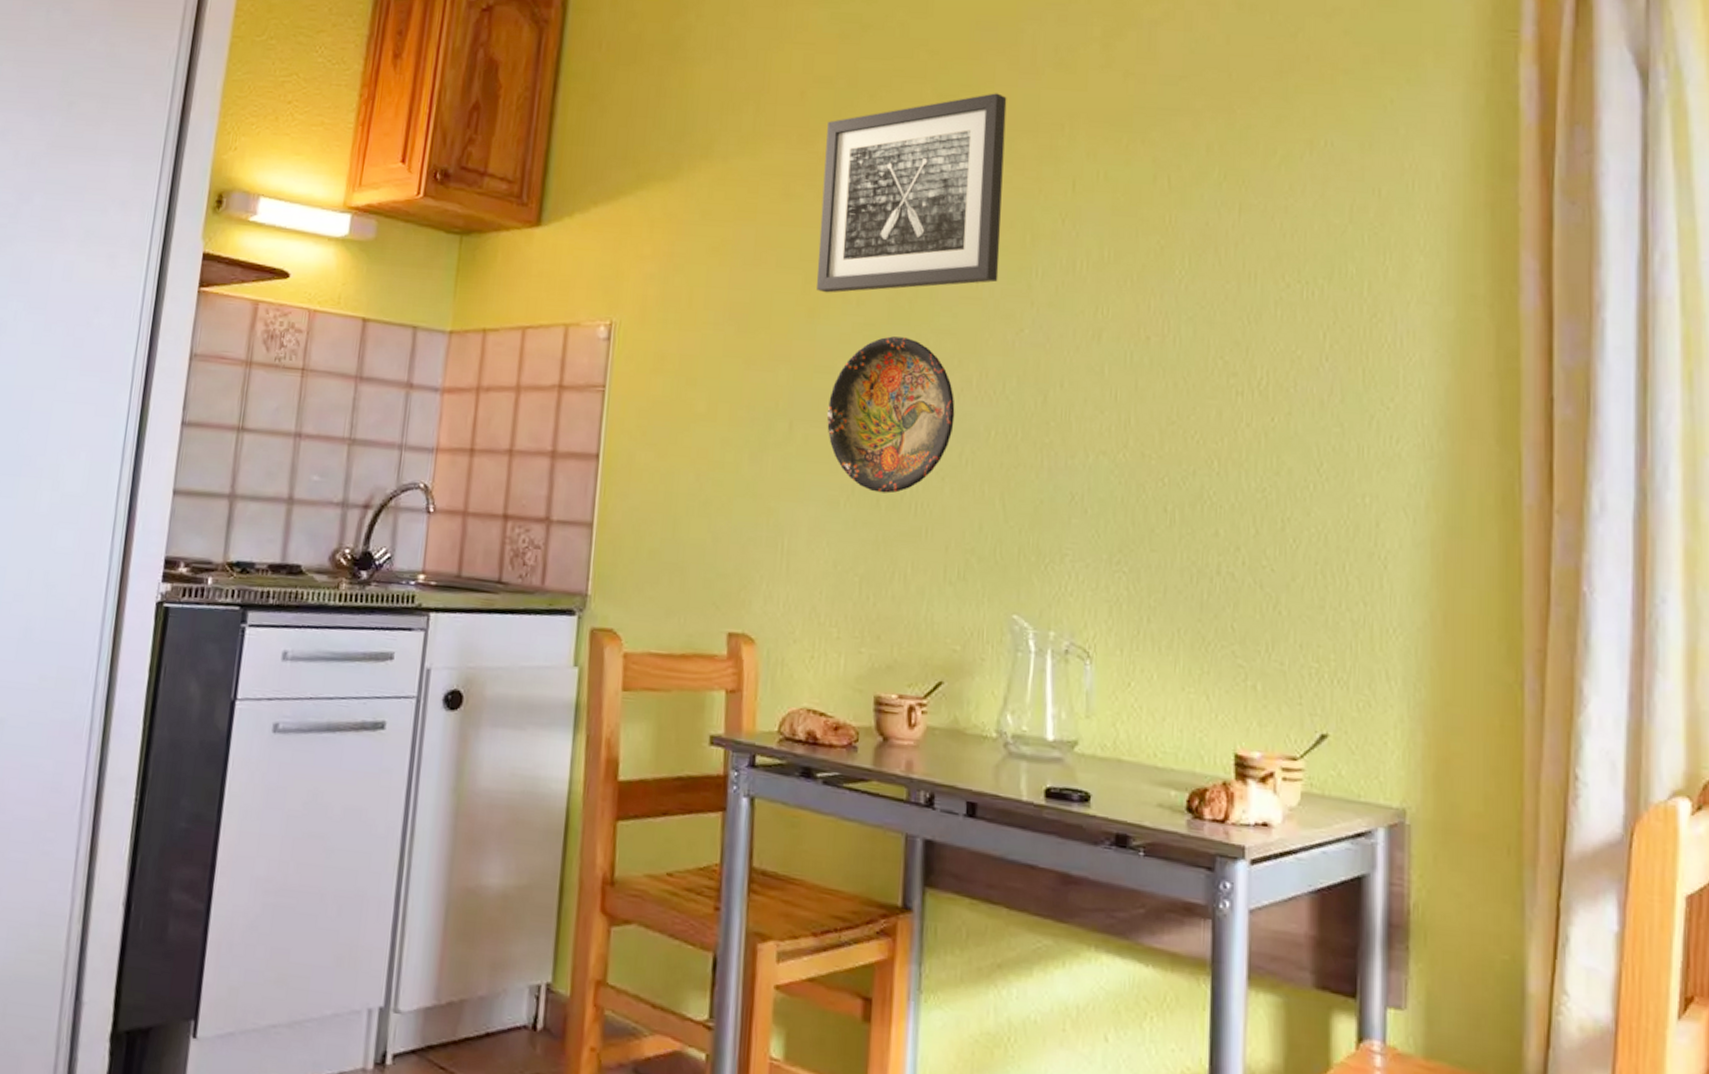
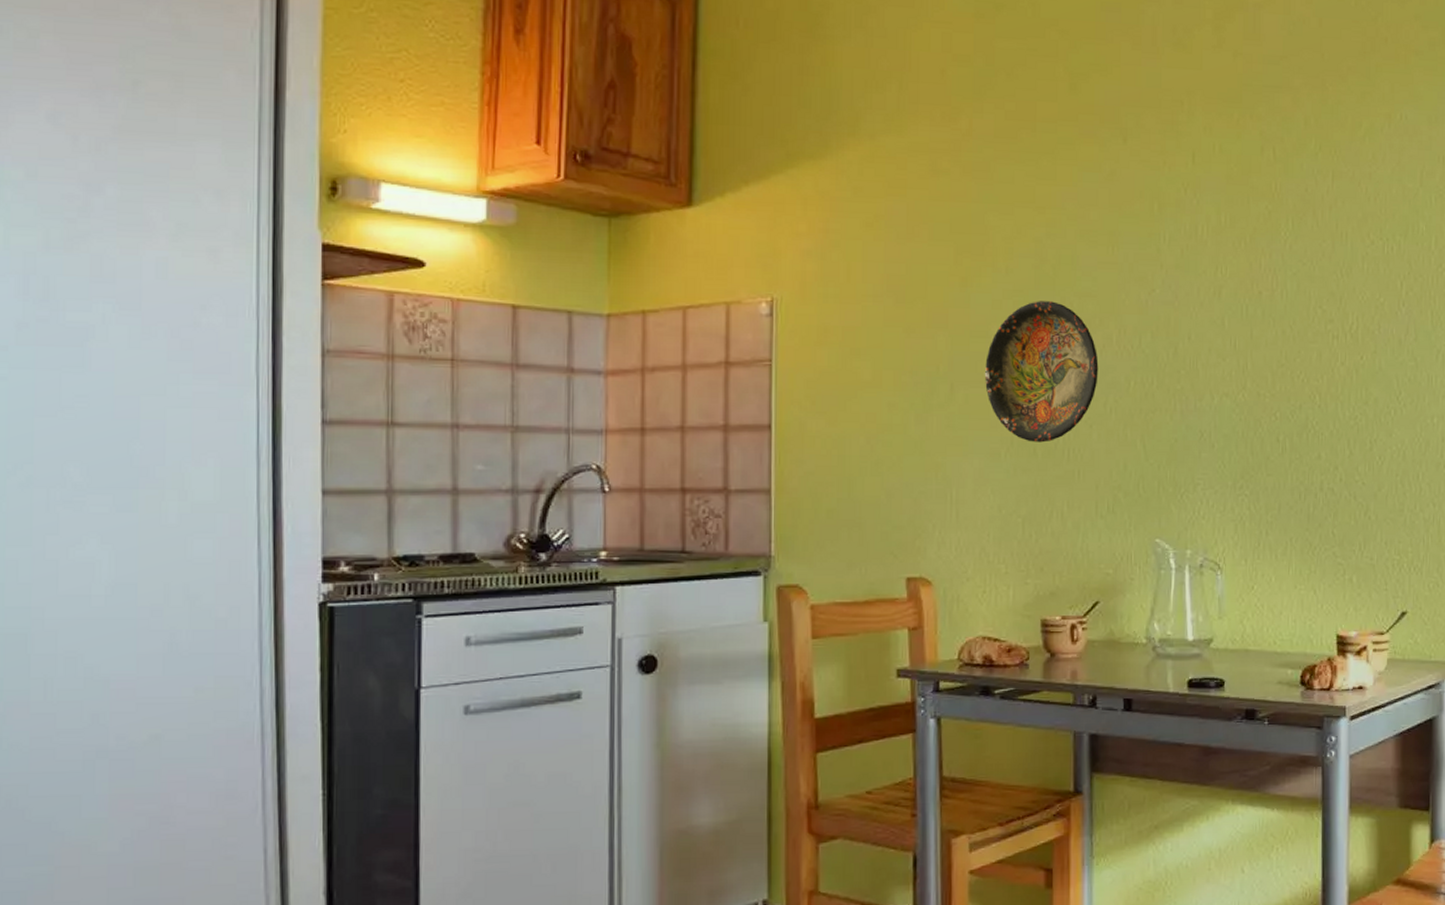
wall art: present [816,93,1007,293] -> none [967,71,1132,263]

